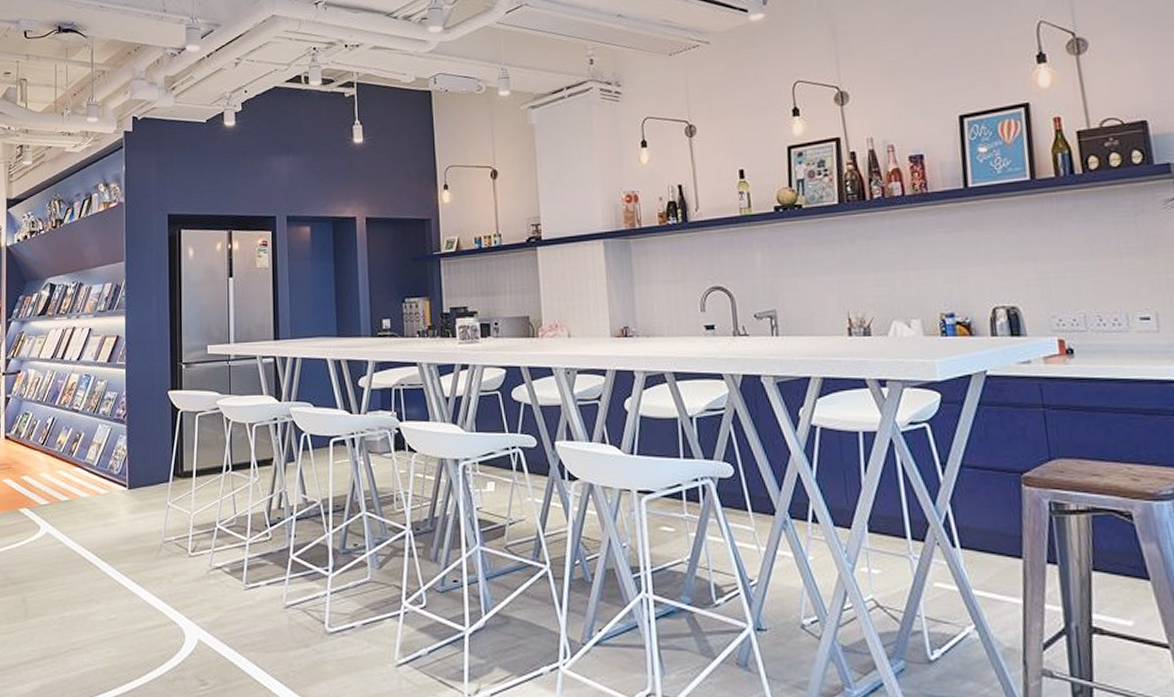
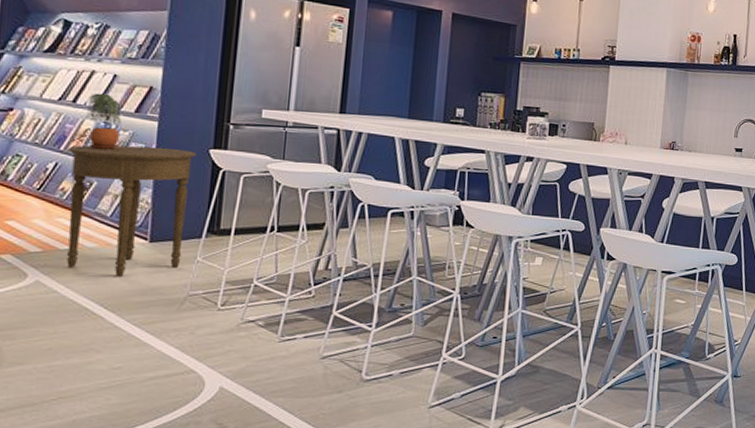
side table: none [61,393,157,526] -> present [66,145,196,278]
potted plant: none [72,347,98,402] -> present [87,93,122,150]

